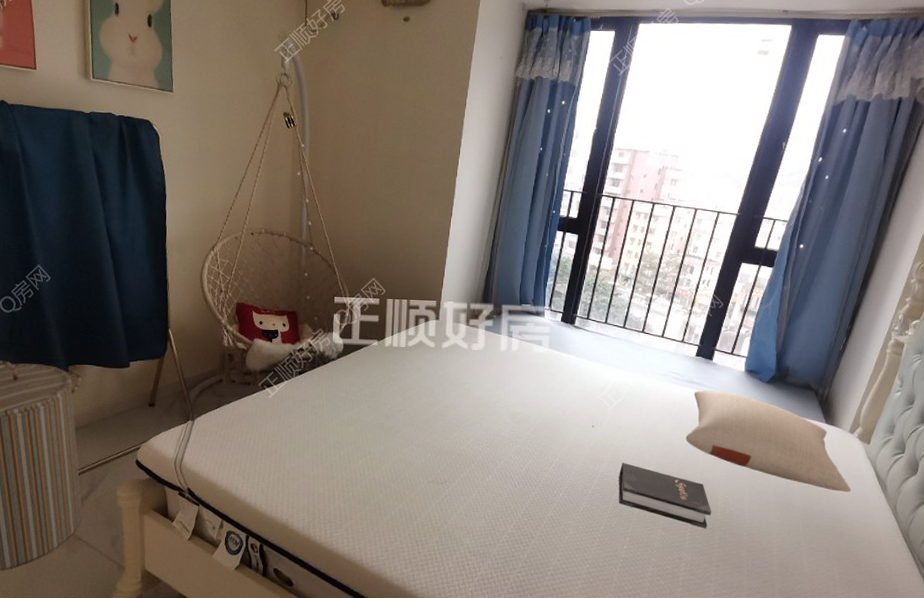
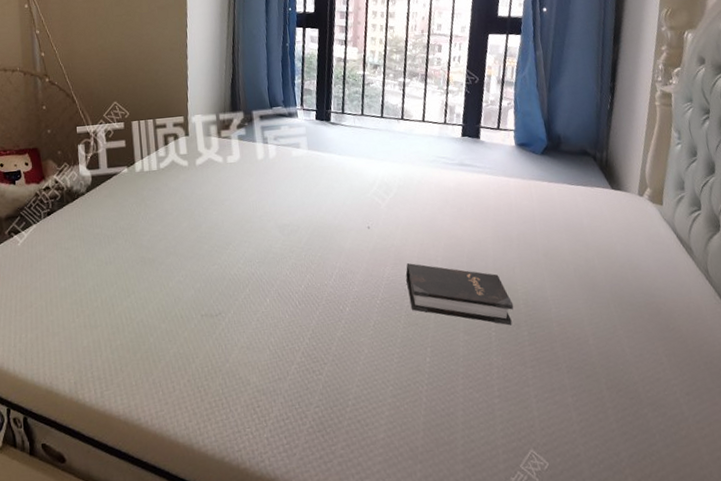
pillow: present [686,390,851,492] -> none [467,170,656,262]

